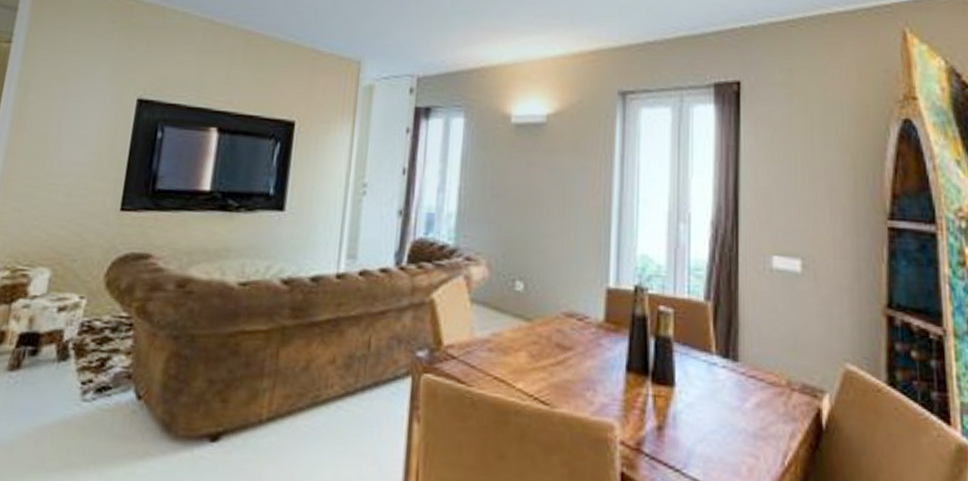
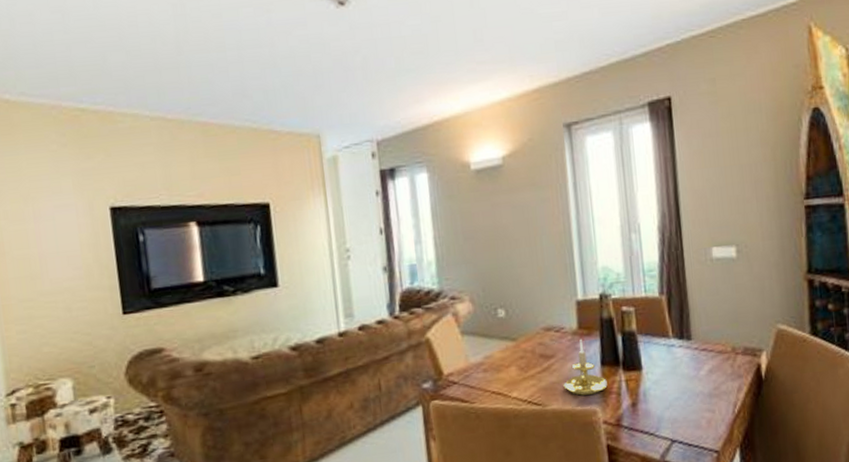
candle holder: none [578,334,631,405] -> present [563,339,607,396]

